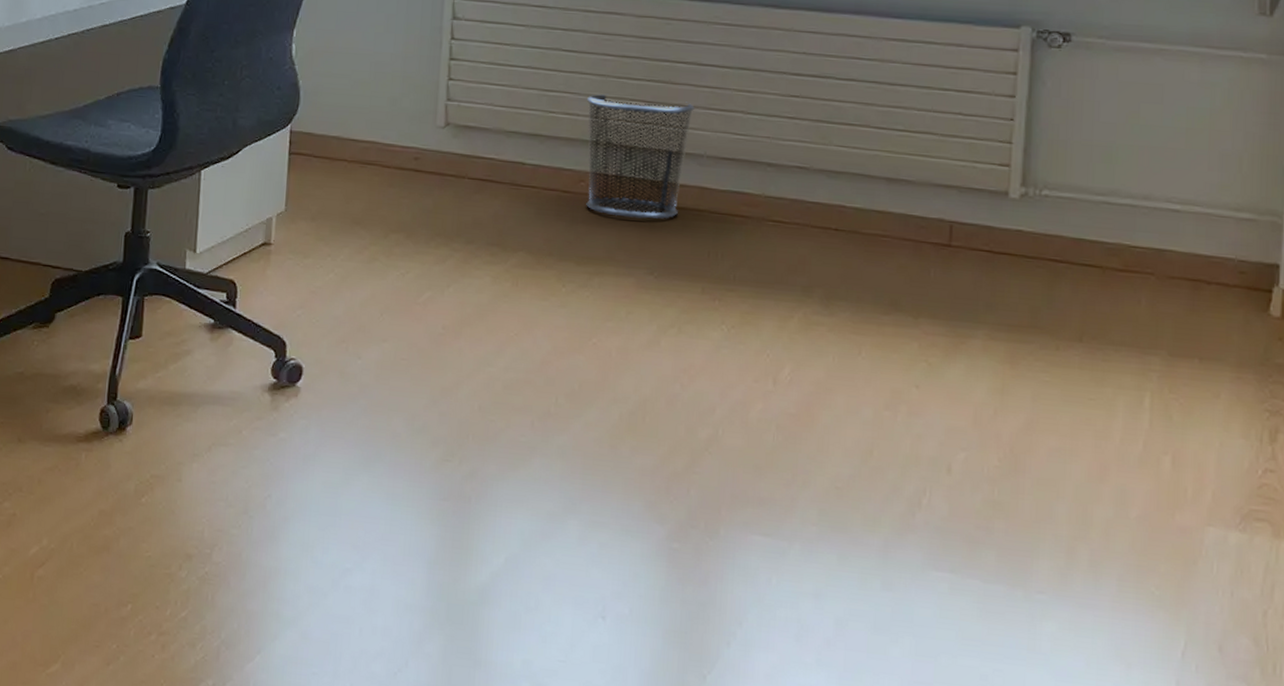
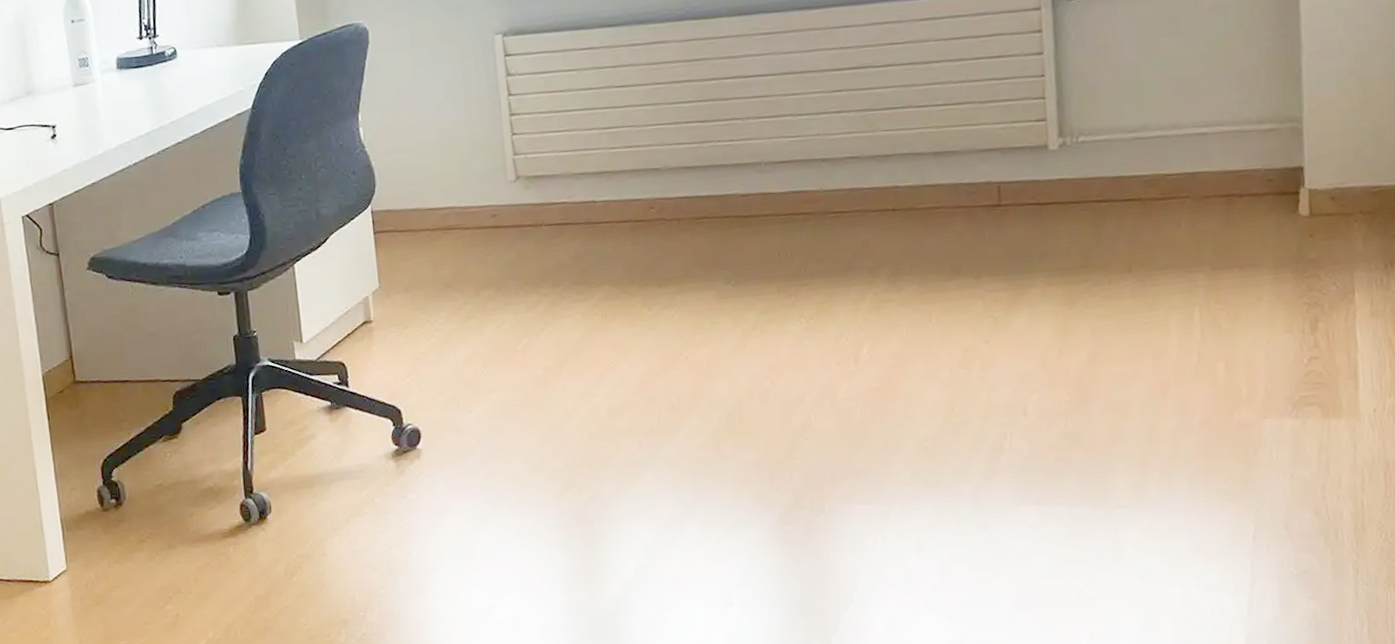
waste bin: present [586,94,695,219] -> none [644,115,747,235]

